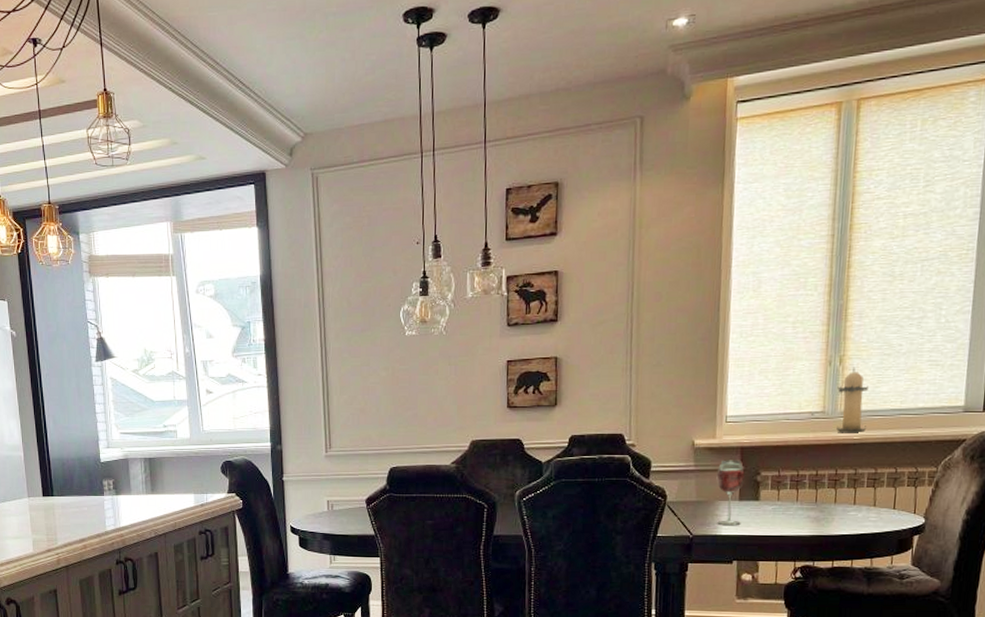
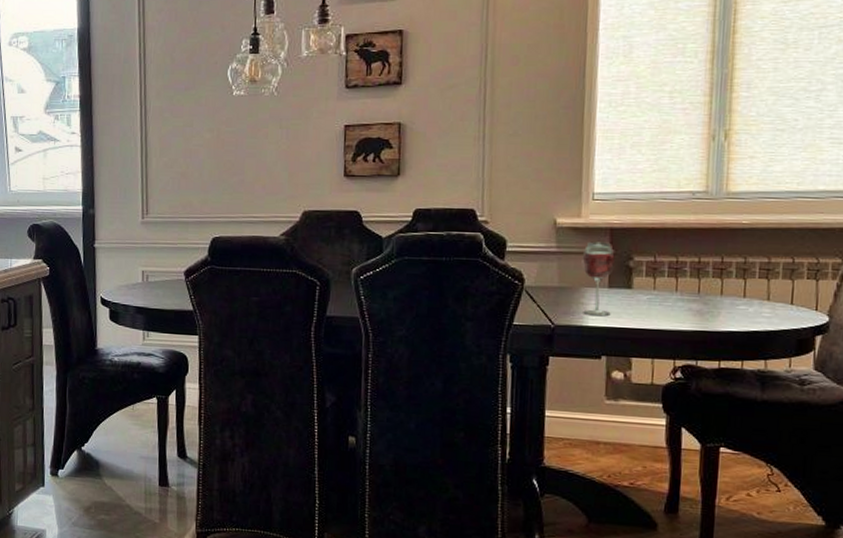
candle: present [836,367,870,433] -> none [722,142,760,217]

